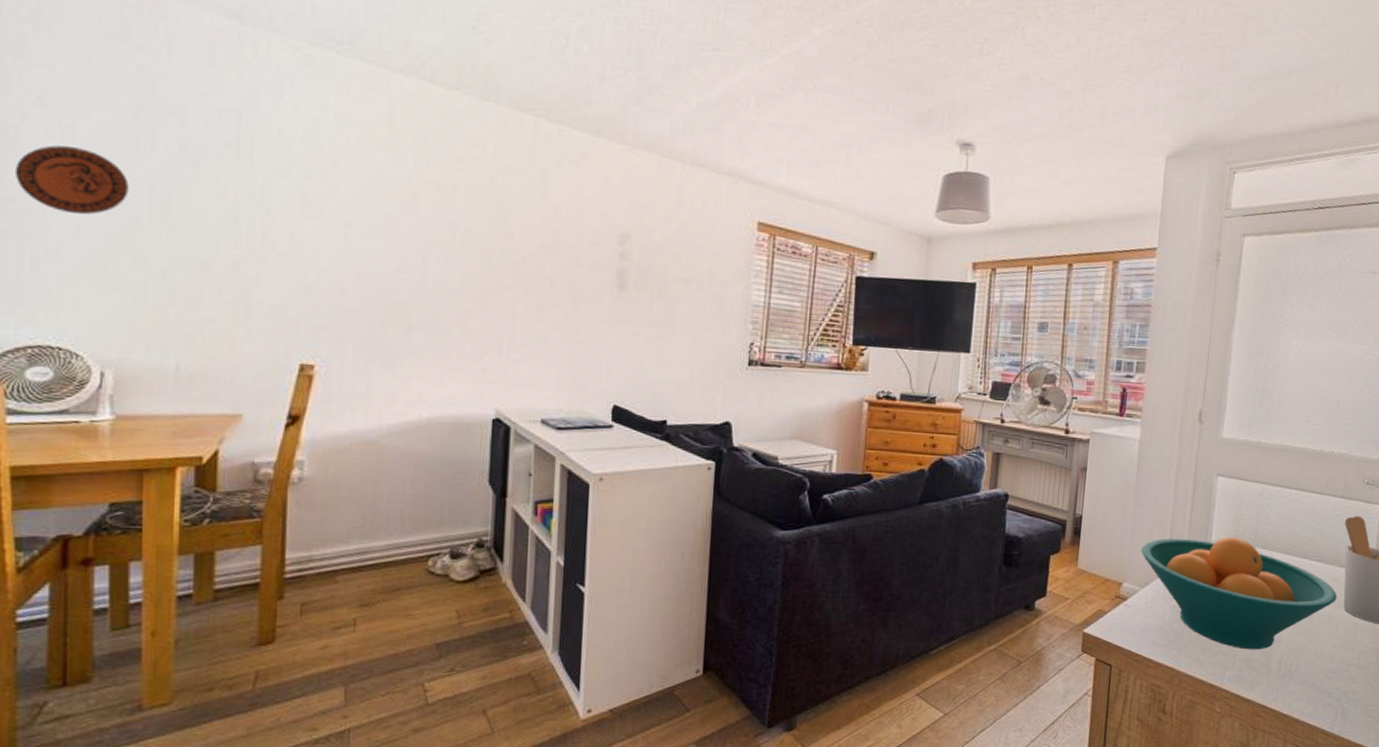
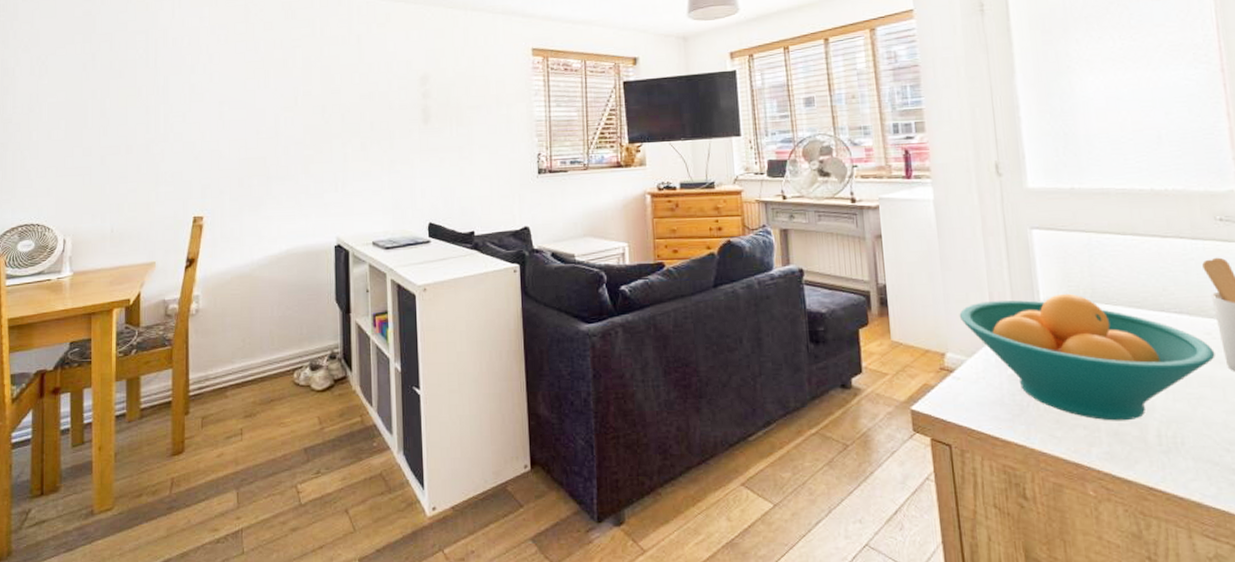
decorative plate: present [16,145,129,215] -> none [12,76,79,125]

